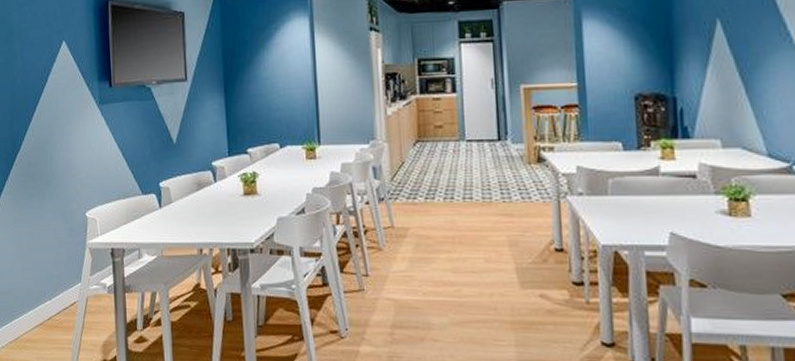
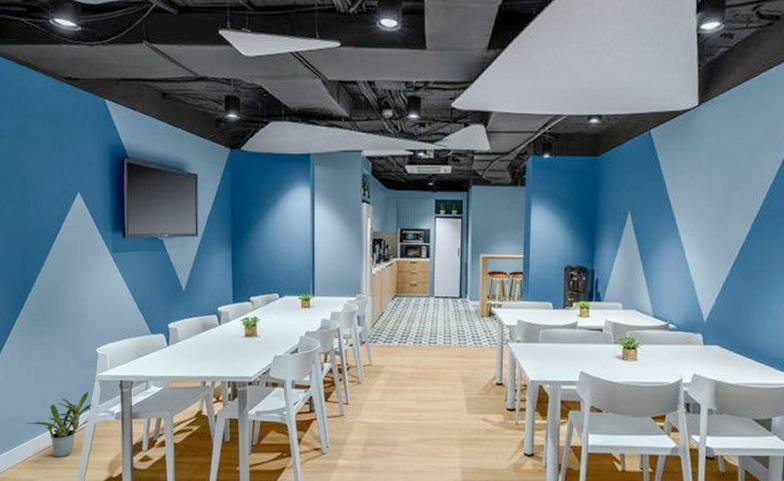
potted plant: none [16,261,85,337] -> present [25,391,93,458]

